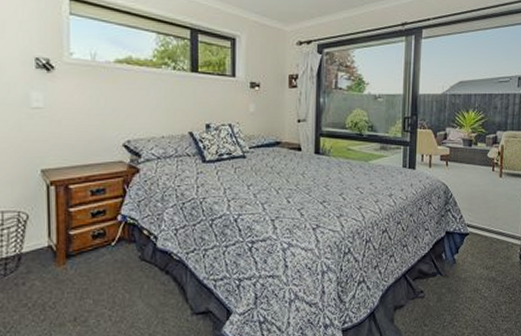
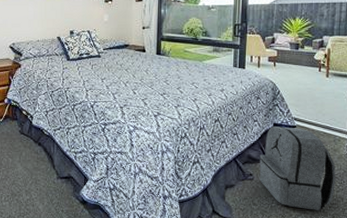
backpack: none [430,234,509,326] -> present [259,126,337,210]

